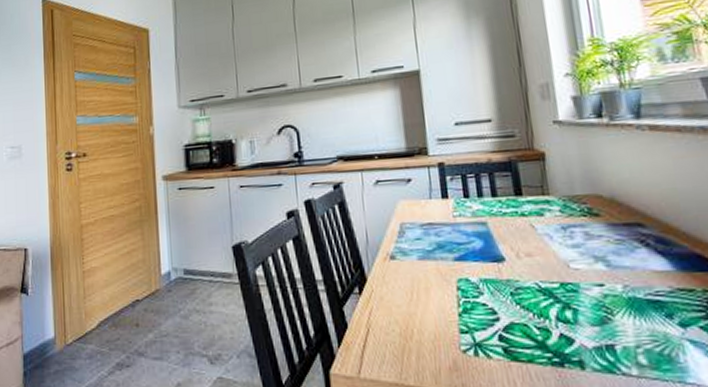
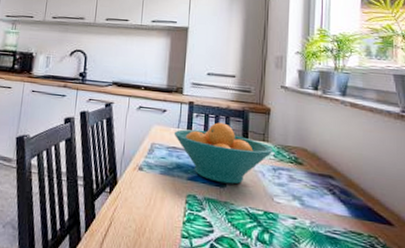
fruit bowl: none [426,181,559,257] -> present [173,122,274,185]

